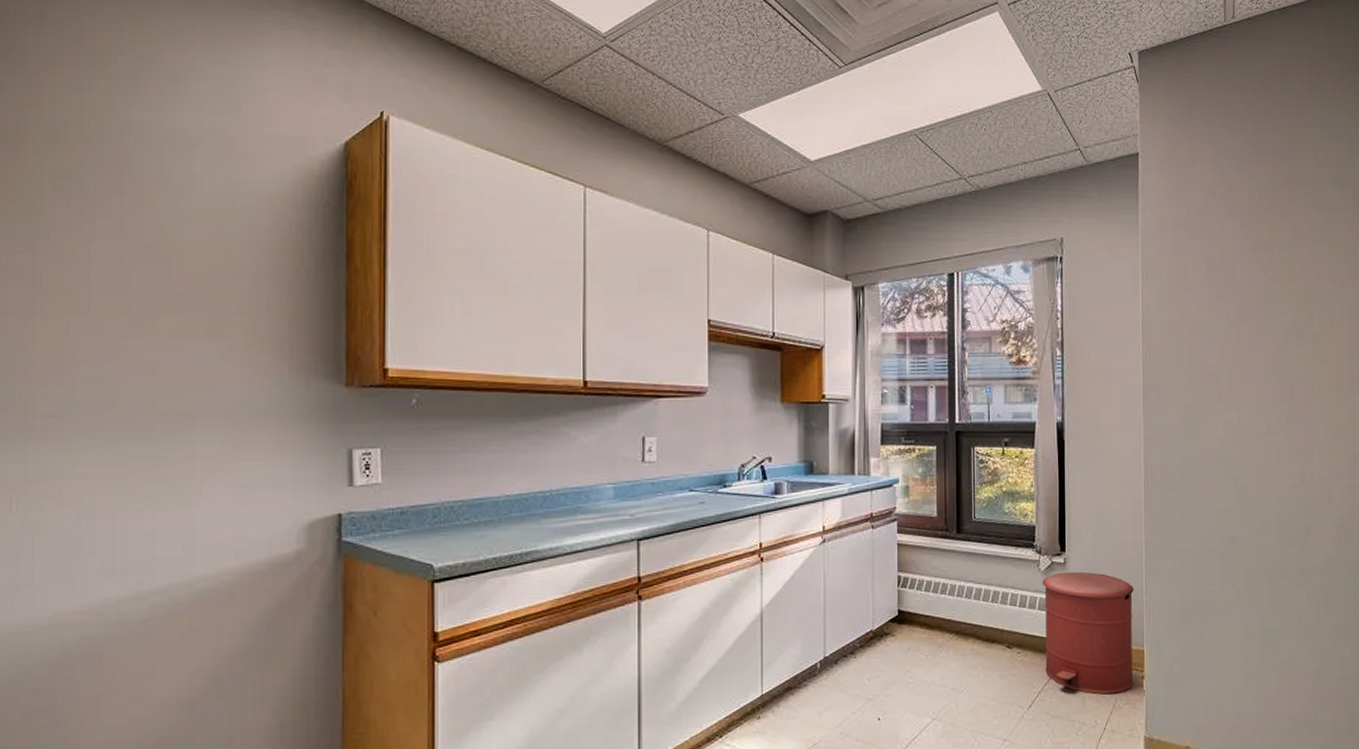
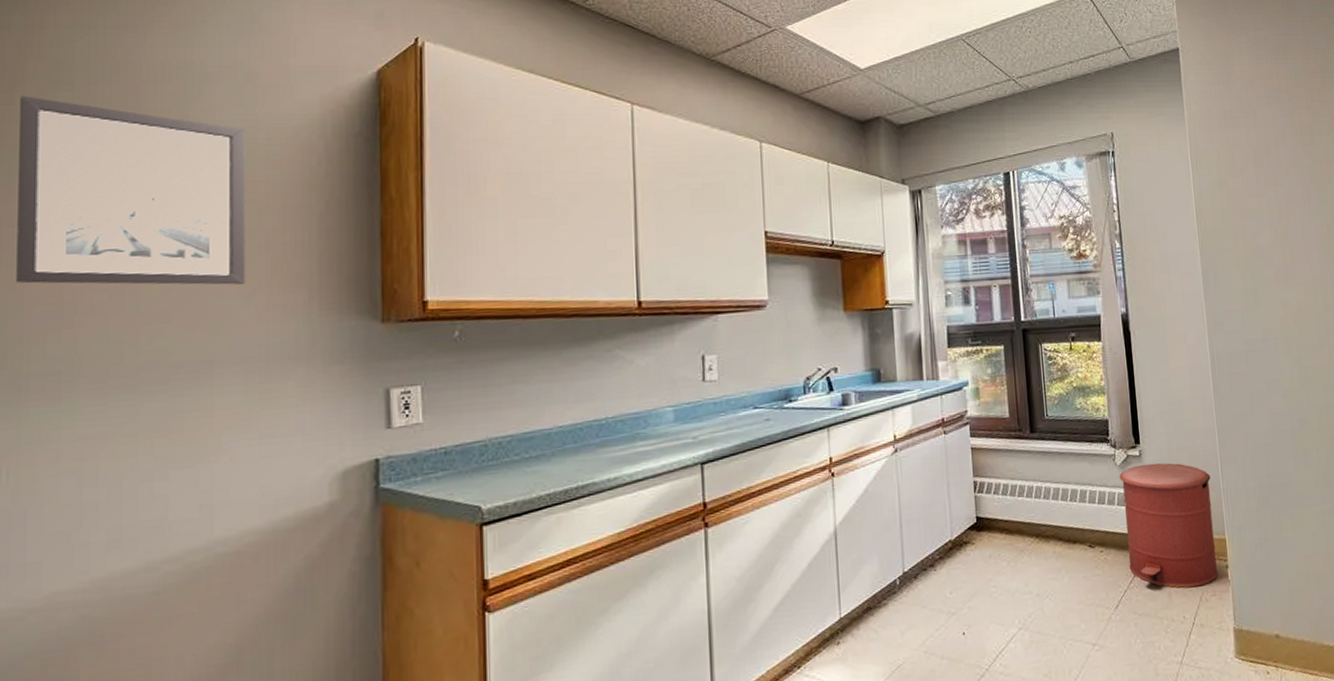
wall art: none [22,153,224,343] -> present [16,96,246,285]

